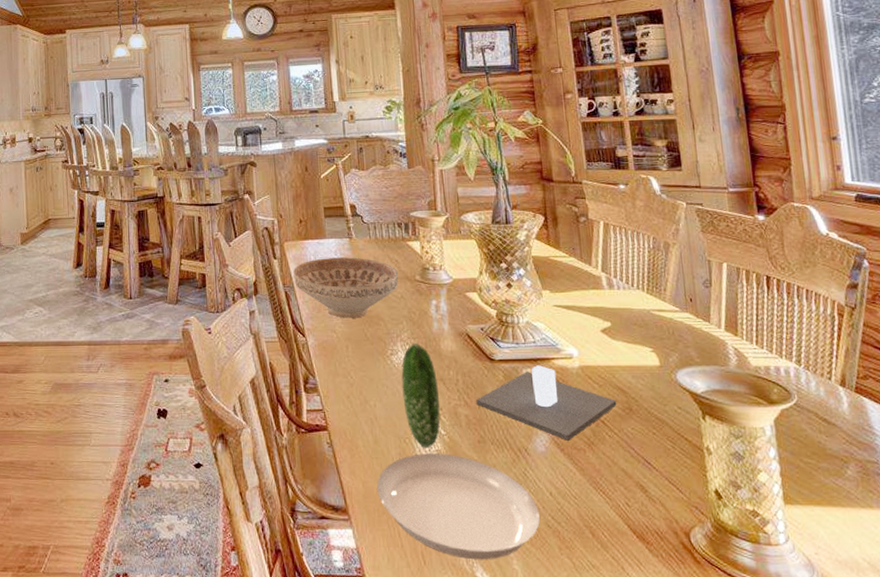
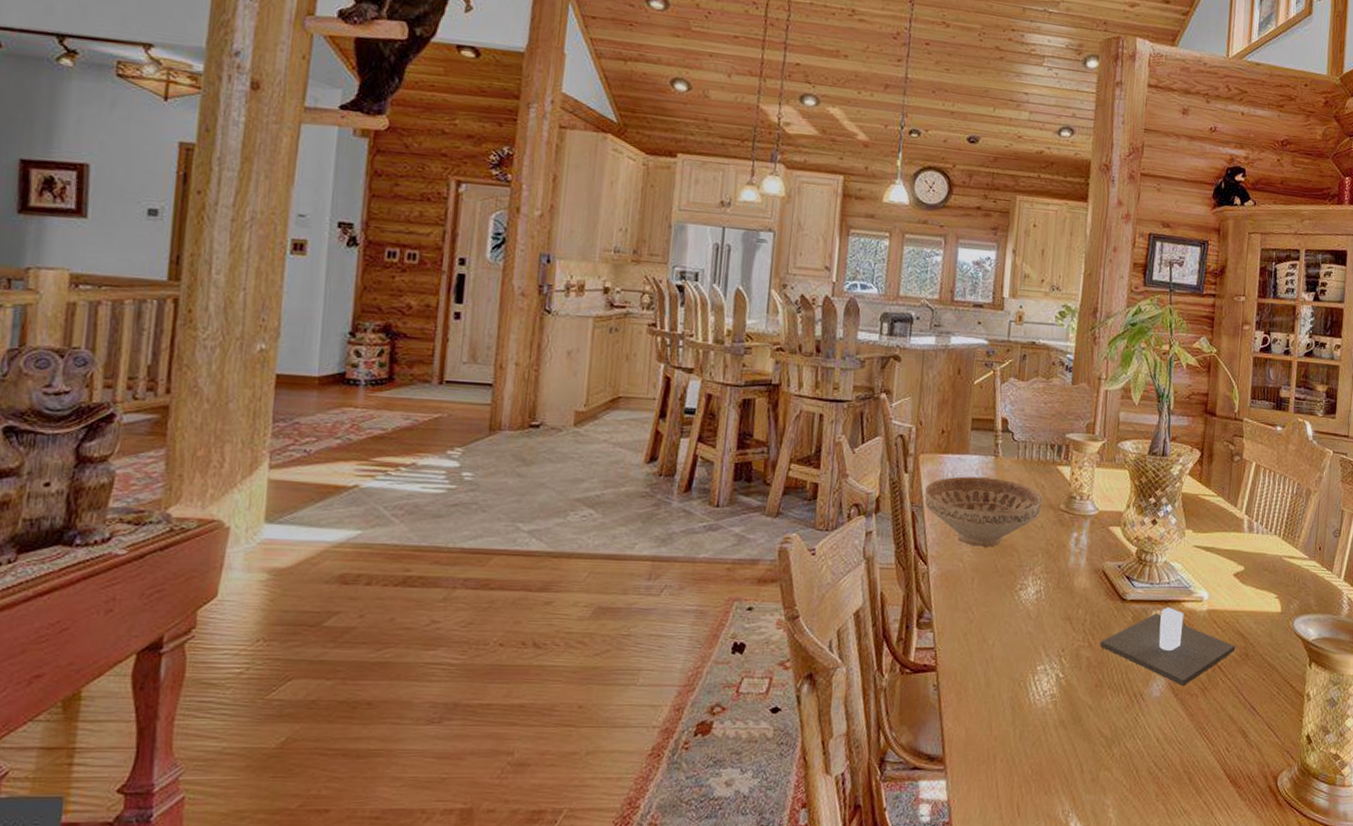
plate: present [376,344,541,560] -> none [980,579,1144,810]

